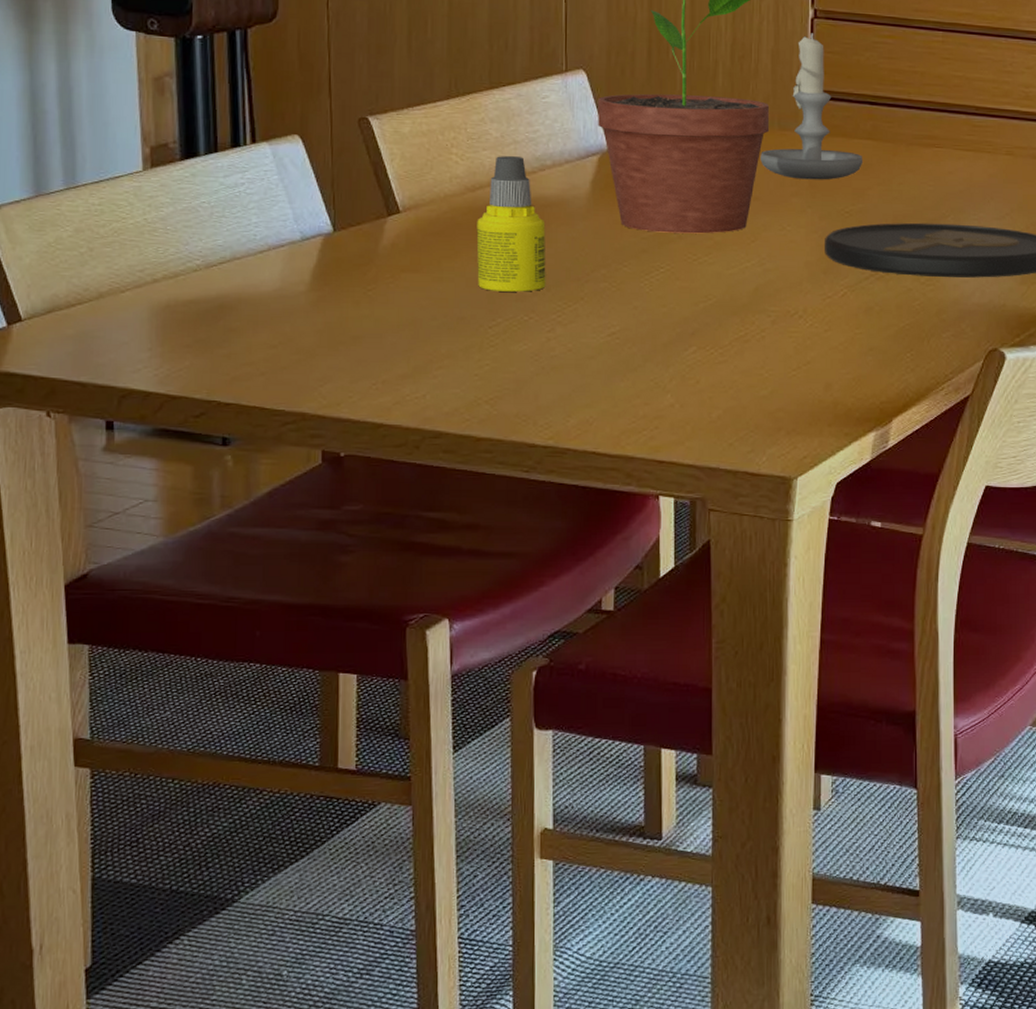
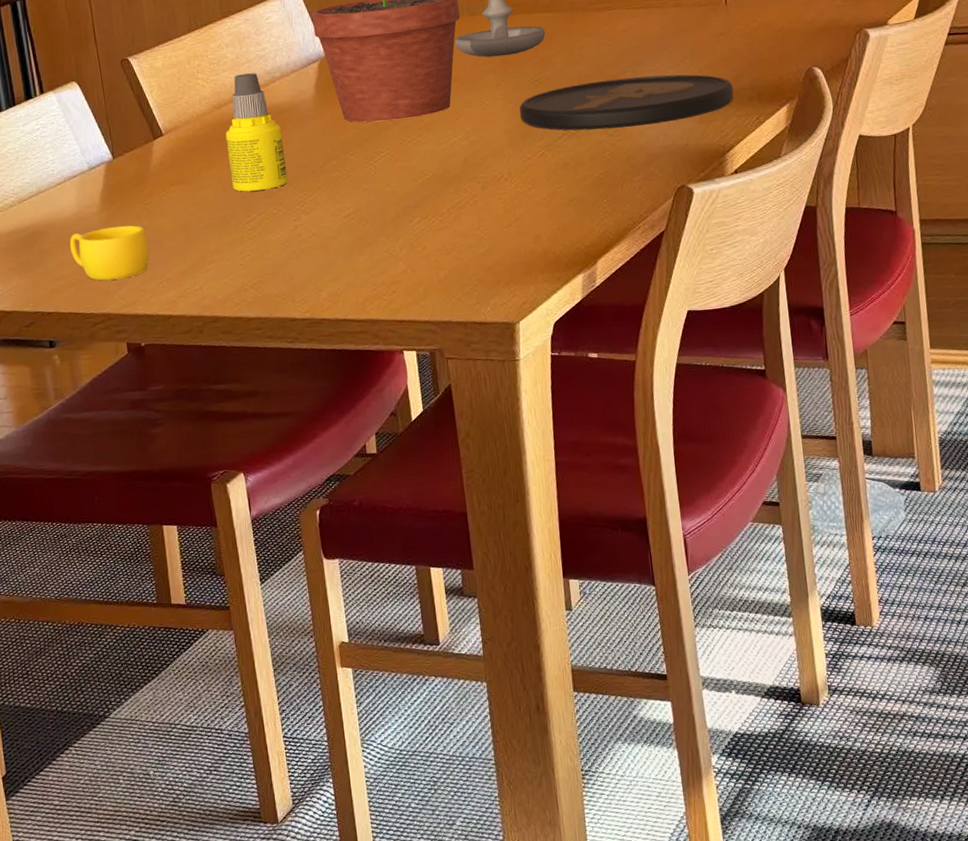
cup: none [264,311,365,374] -> present [69,225,150,281]

